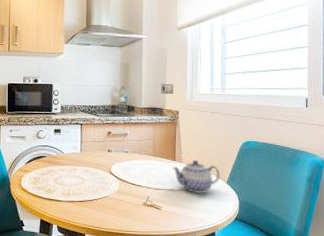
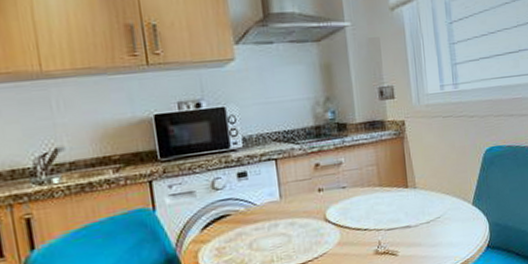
teapot: present [172,159,221,194] -> none [405,181,465,225]

